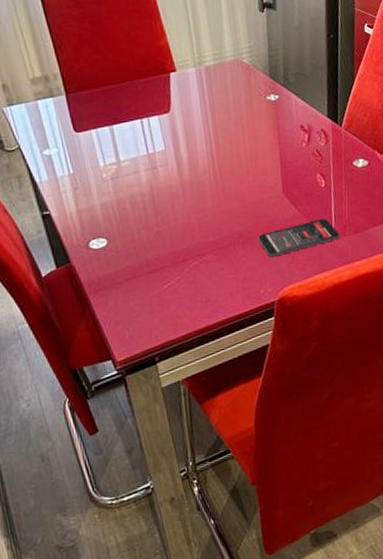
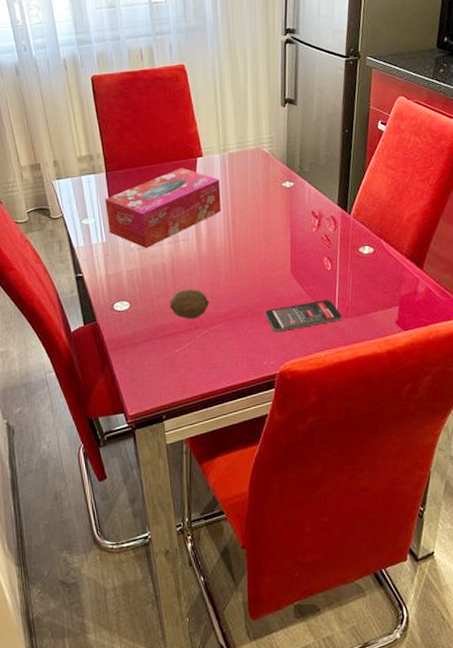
tissue box: none [67,85,202,178] -> present [104,167,221,249]
fruit: none [152,218,198,252] -> present [169,289,210,319]

